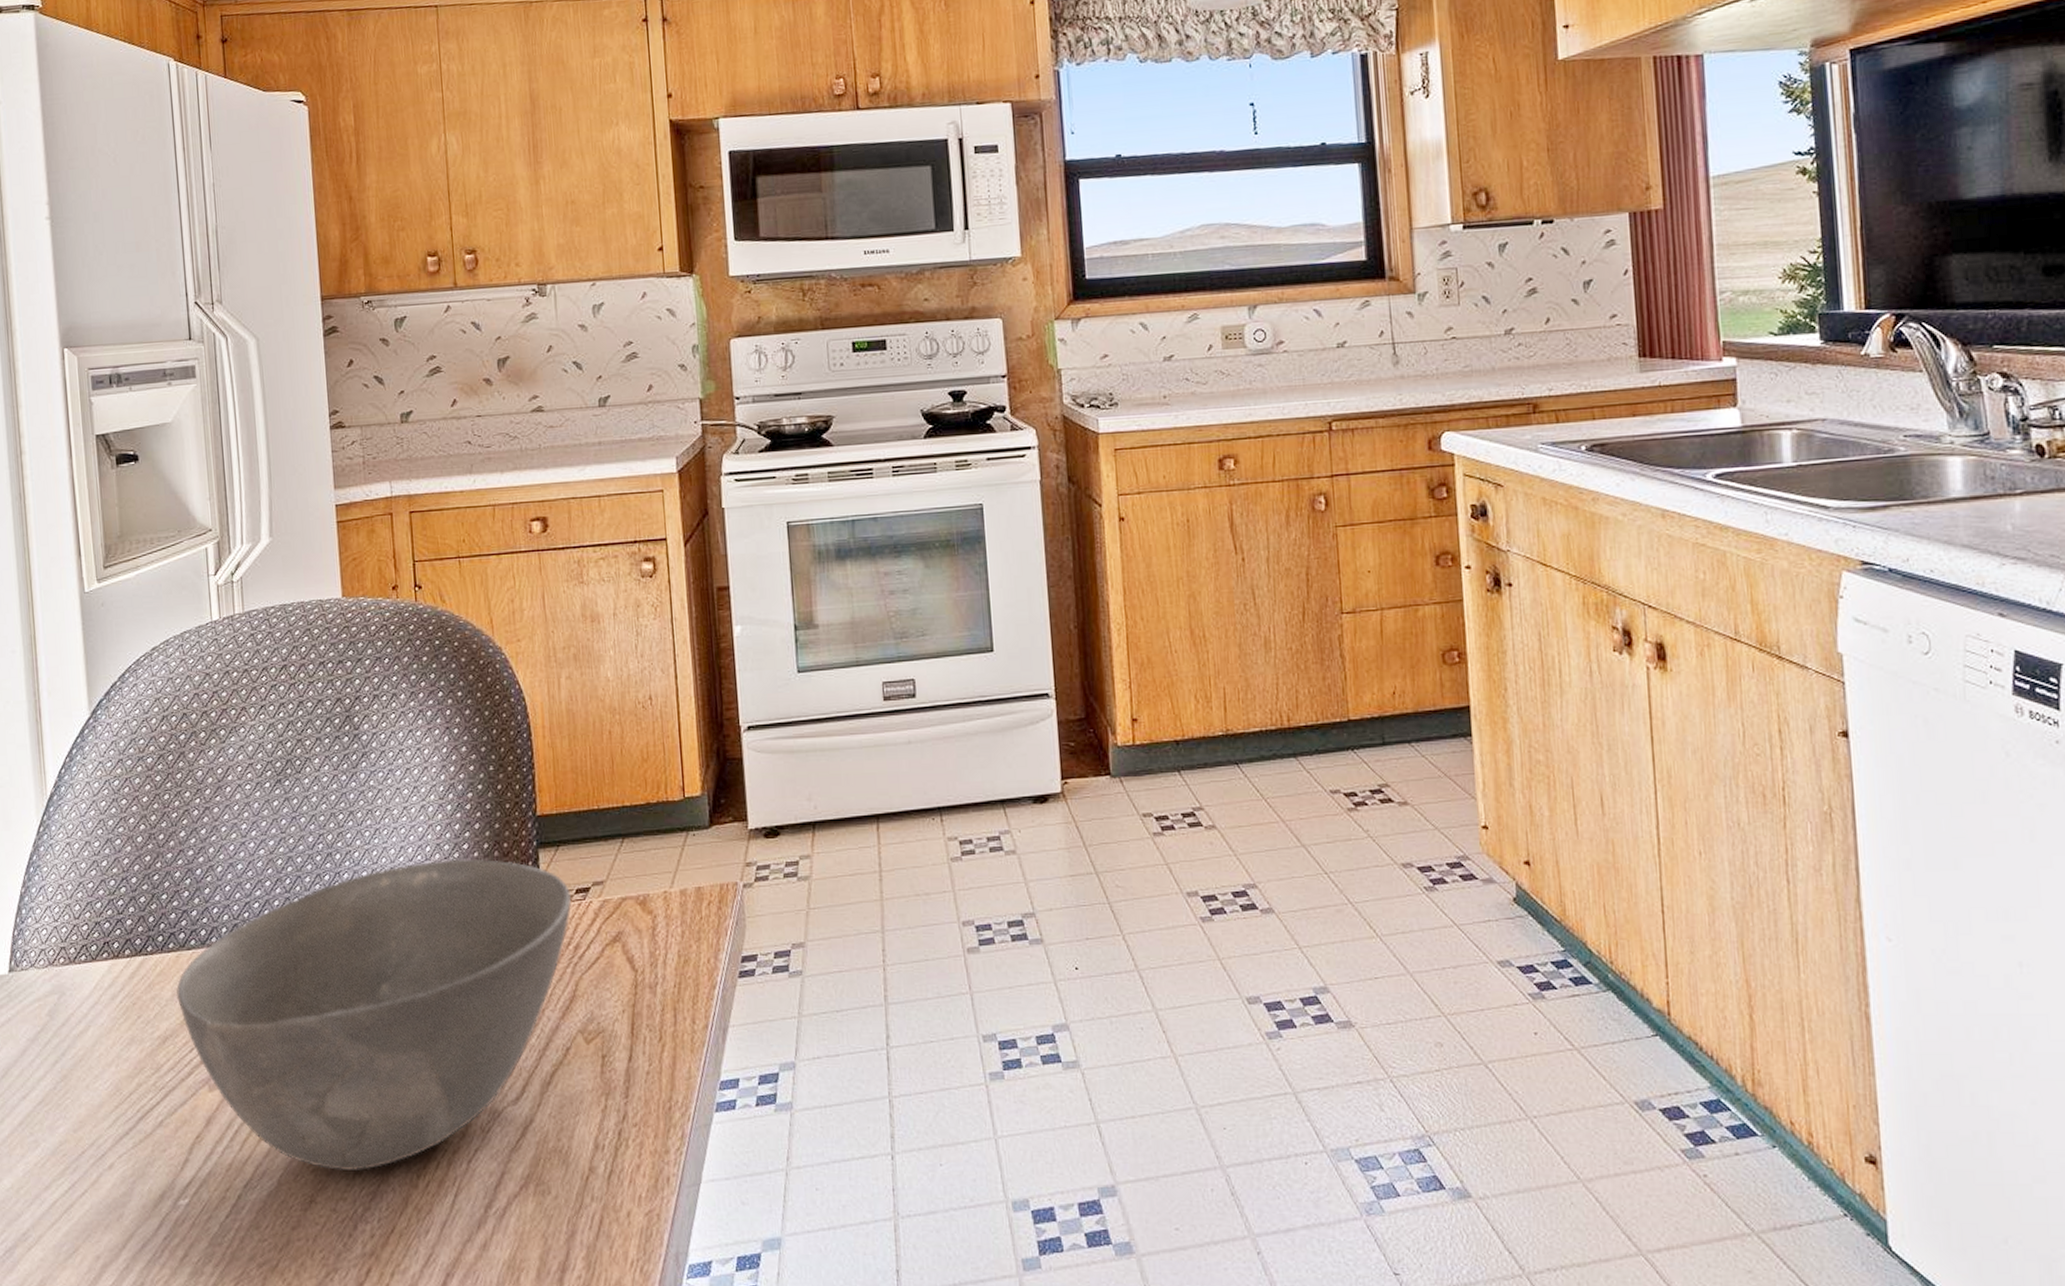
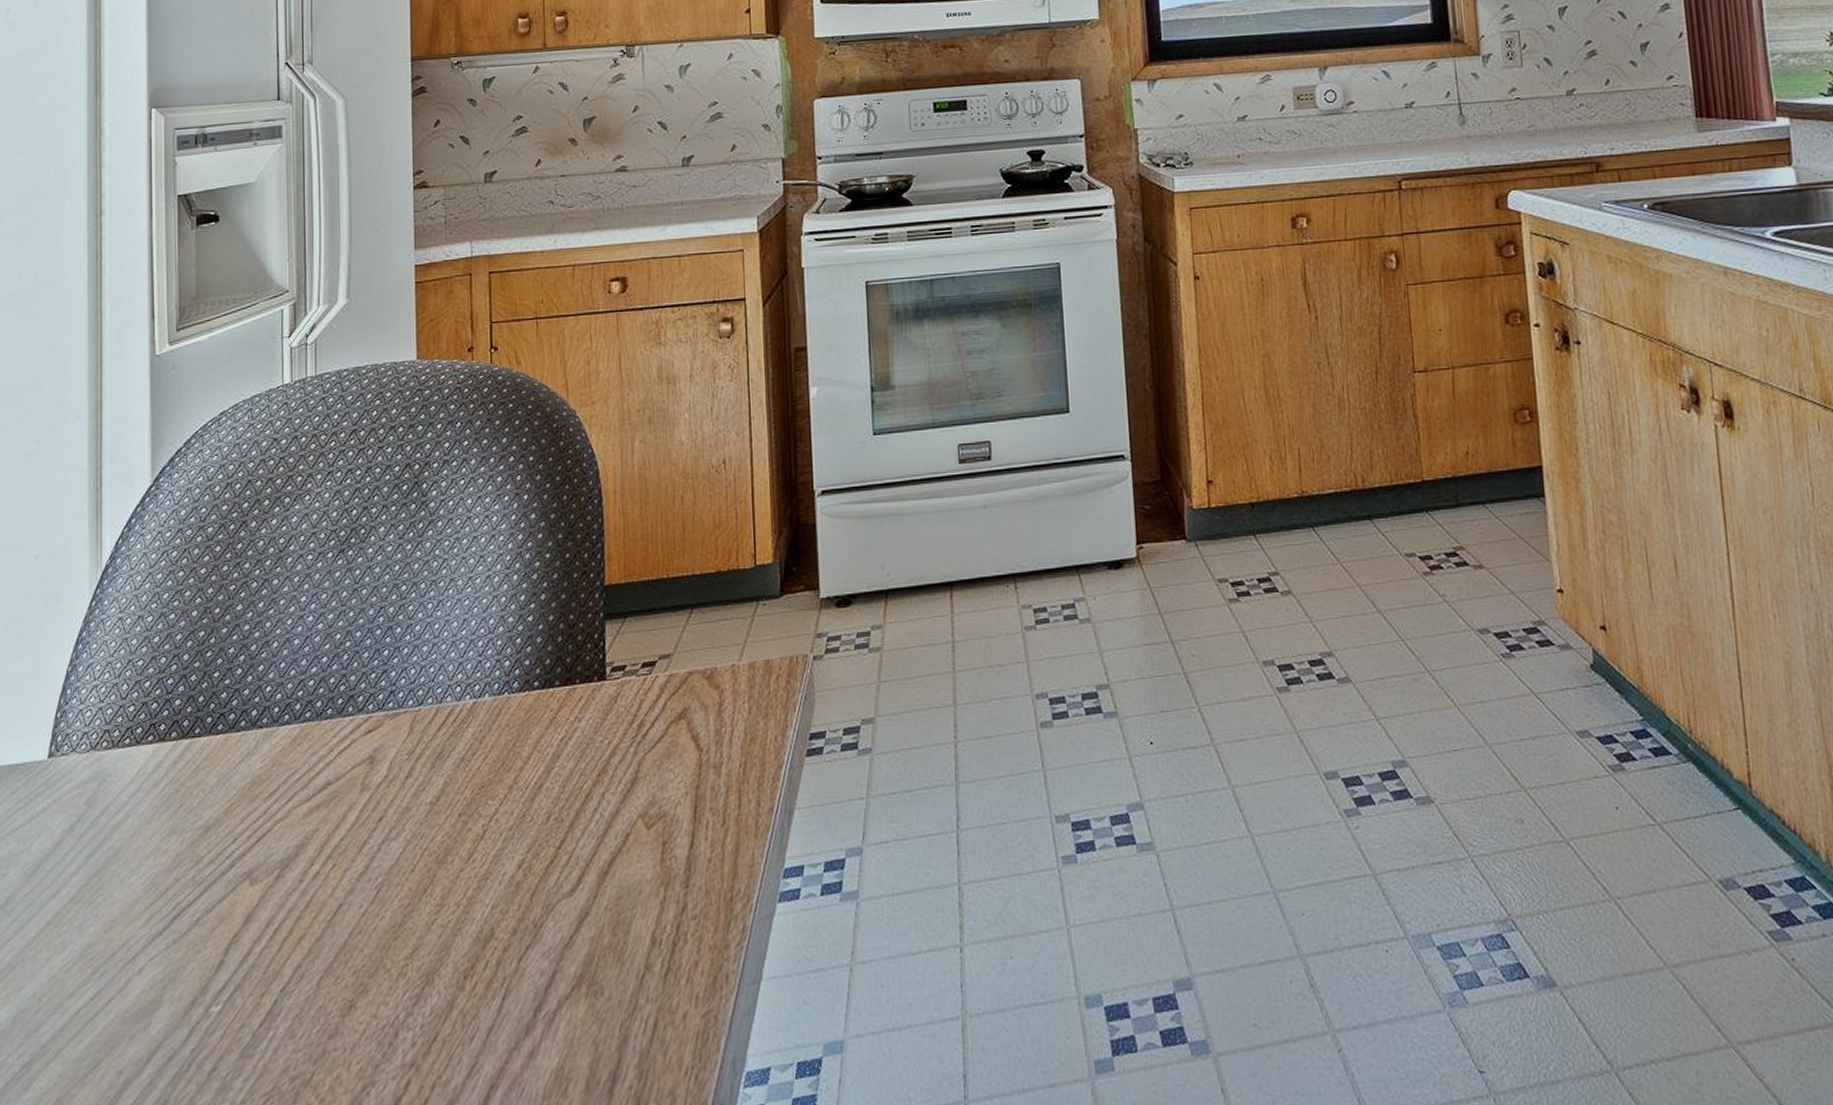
bowl: present [176,858,571,1172] -> none [222,631,636,973]

